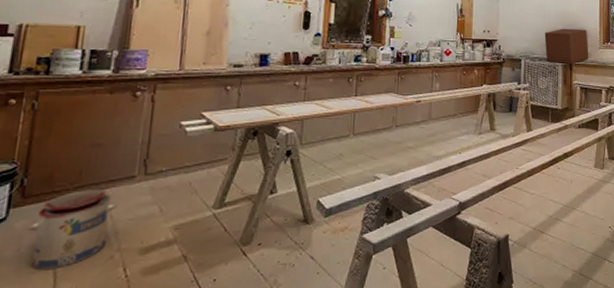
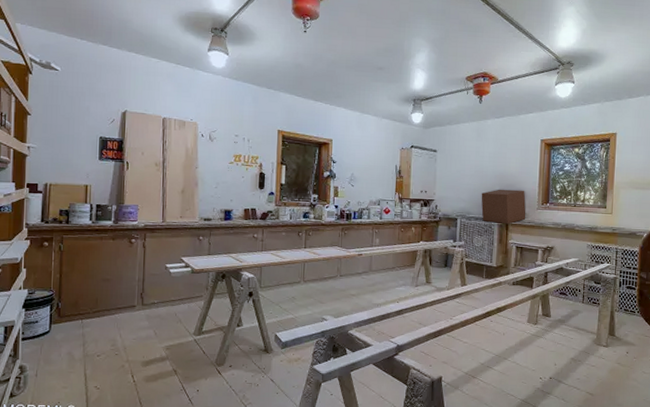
paint can: present [27,189,117,271] -> none [64,314,124,372]

